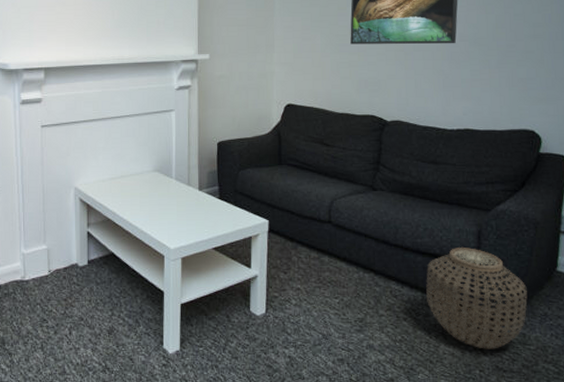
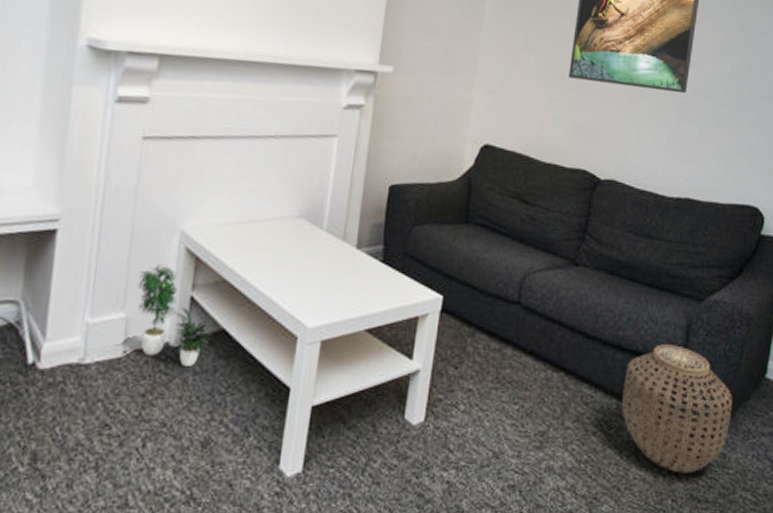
potted plant: none [52,211,105,279] -> present [138,264,214,366]

